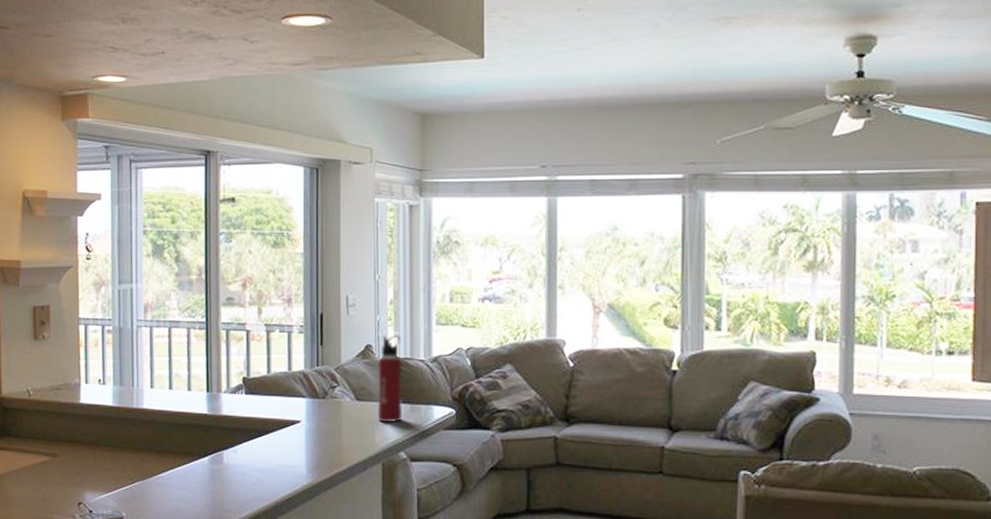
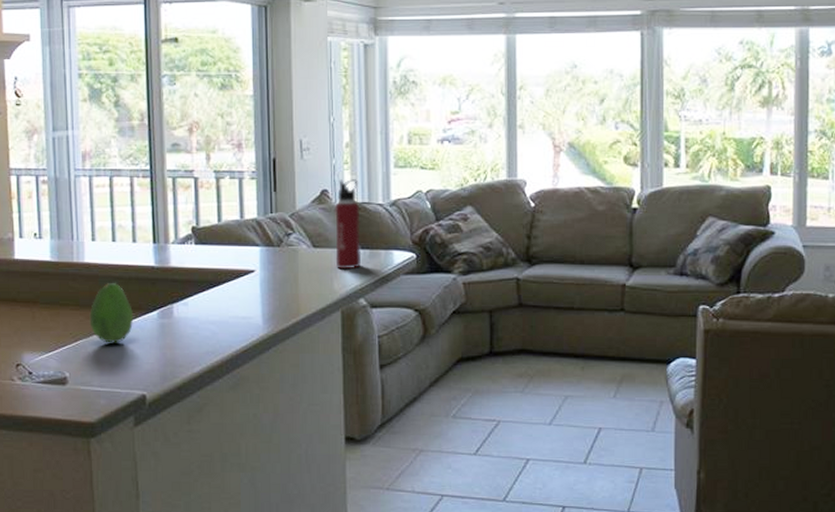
fruit: none [146,428,187,486] -> present [89,282,134,343]

